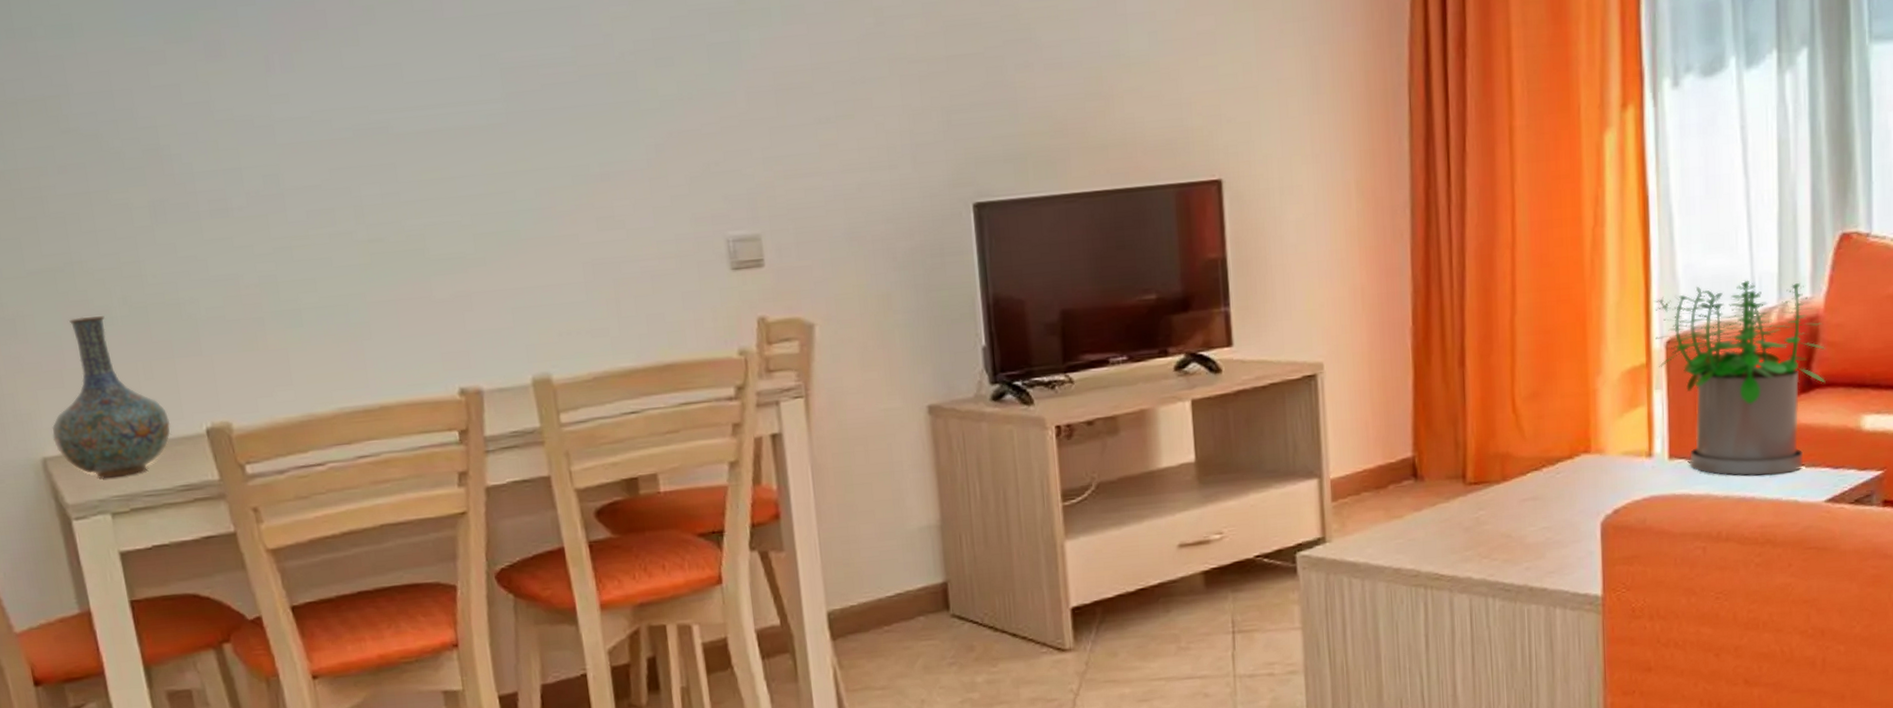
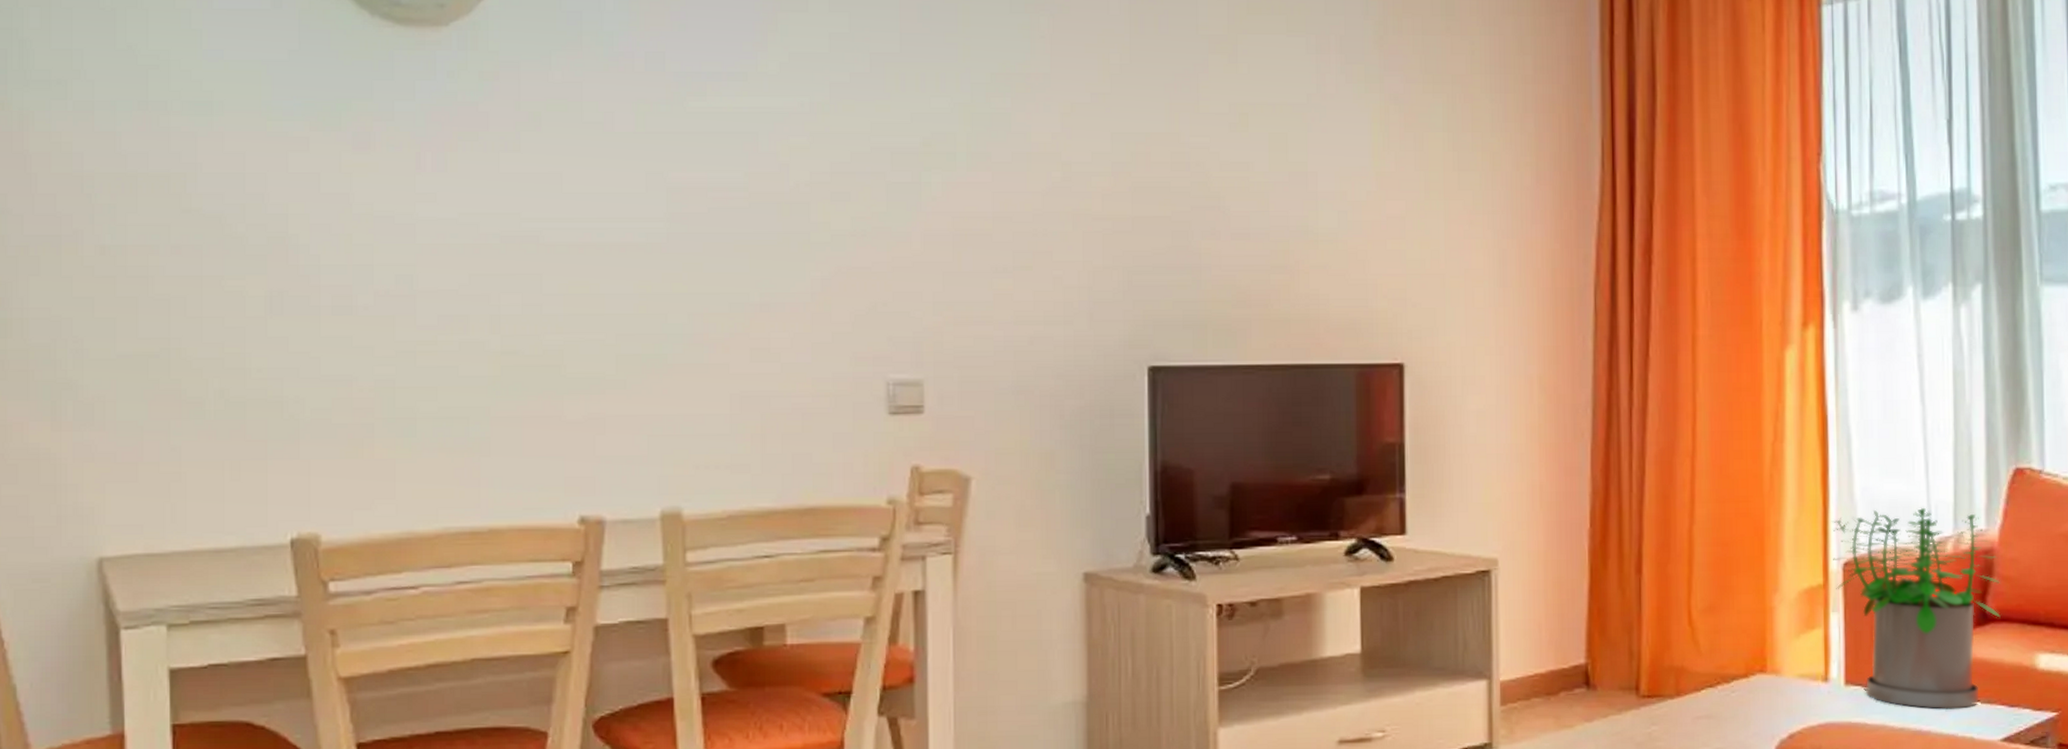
vase: present [51,316,171,478] -> none [115,407,252,585]

